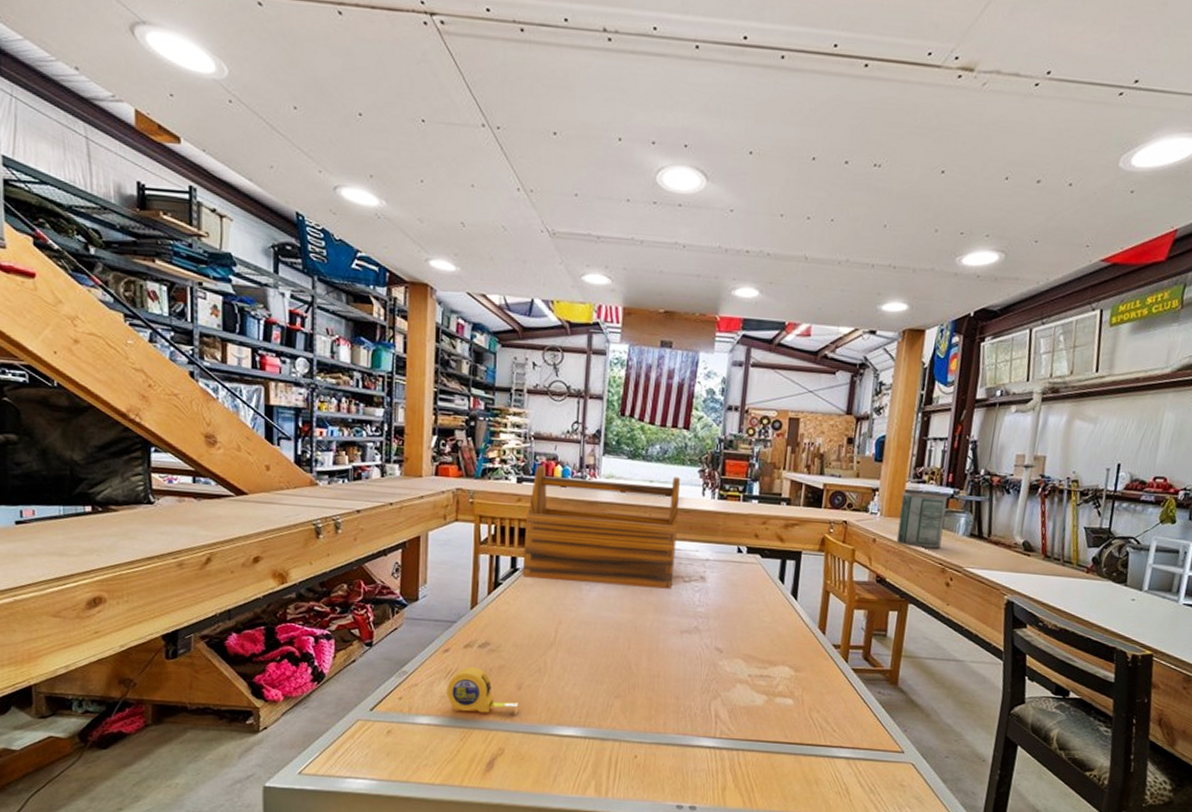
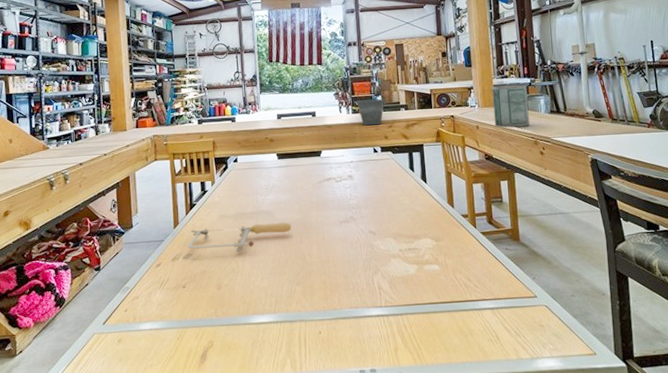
tape measure: present [447,666,519,715] -> none [162,275,221,315]
saw: none [486,613,619,651] -> present [188,222,292,253]
toolbox: present [523,465,681,589] -> none [208,101,328,197]
bucket: none [724,466,765,519] -> present [355,85,386,126]

